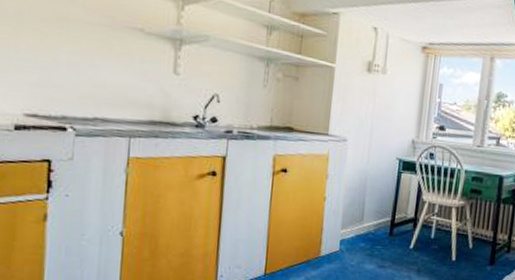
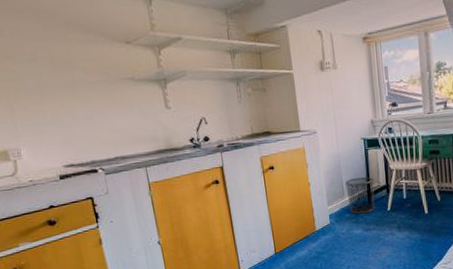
waste bin: none [366,202,402,247] -> present [345,177,375,214]

